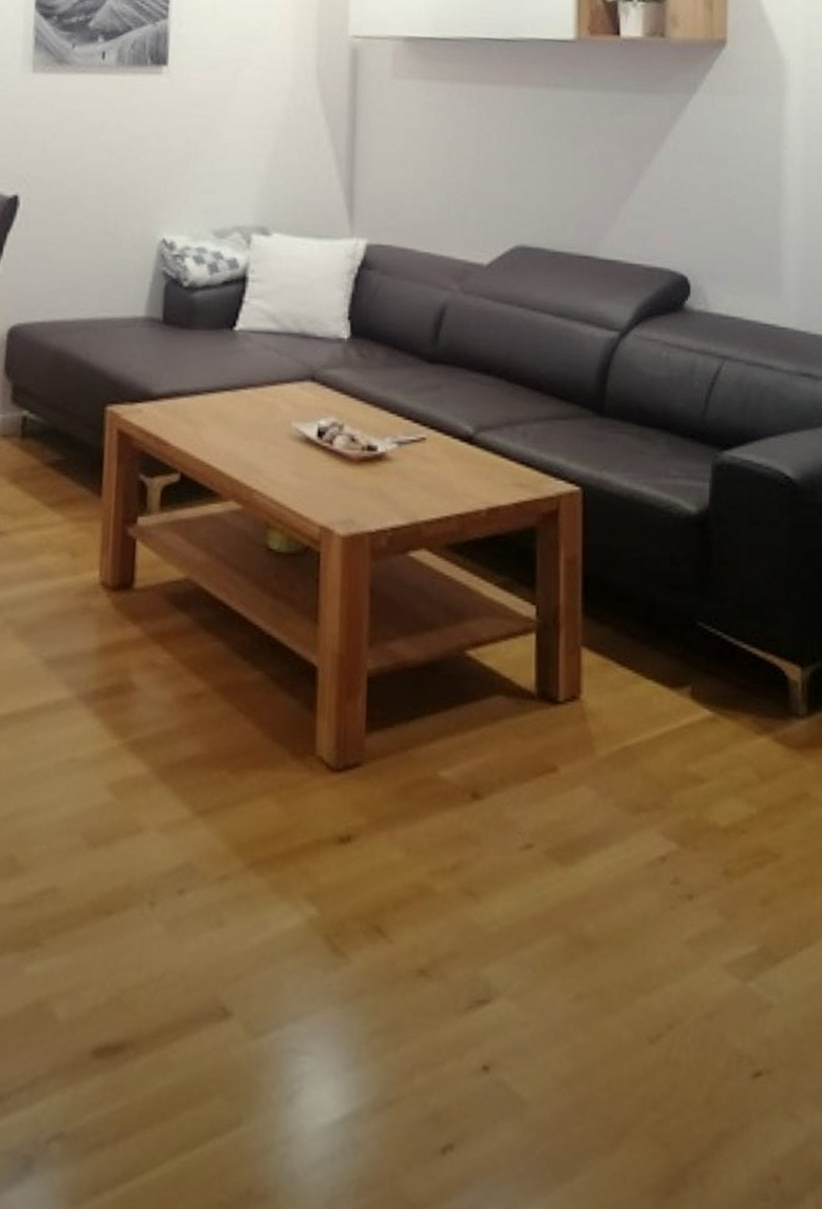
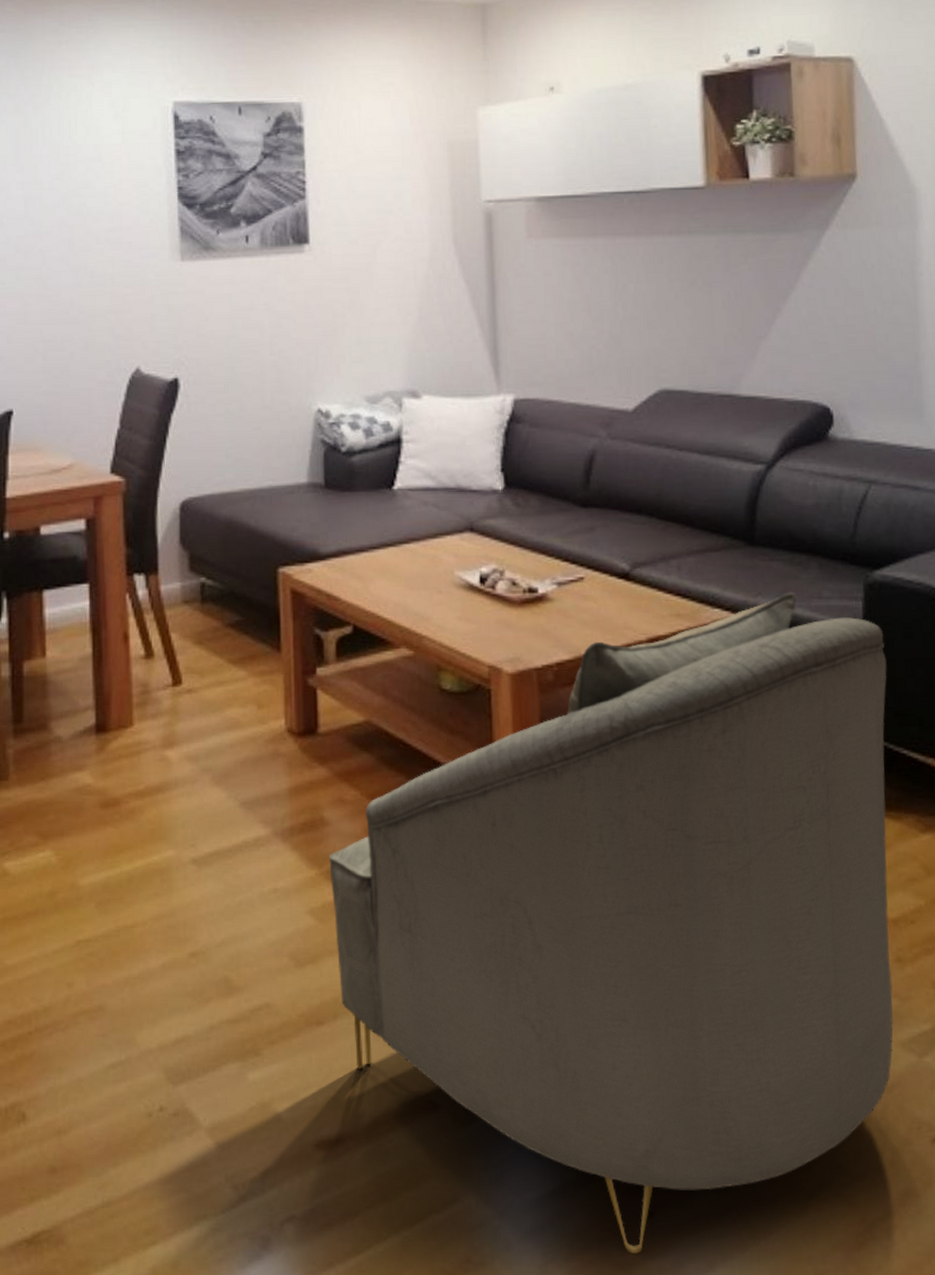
armchair: none [133,467,731,1192] -> present [329,592,894,1254]

